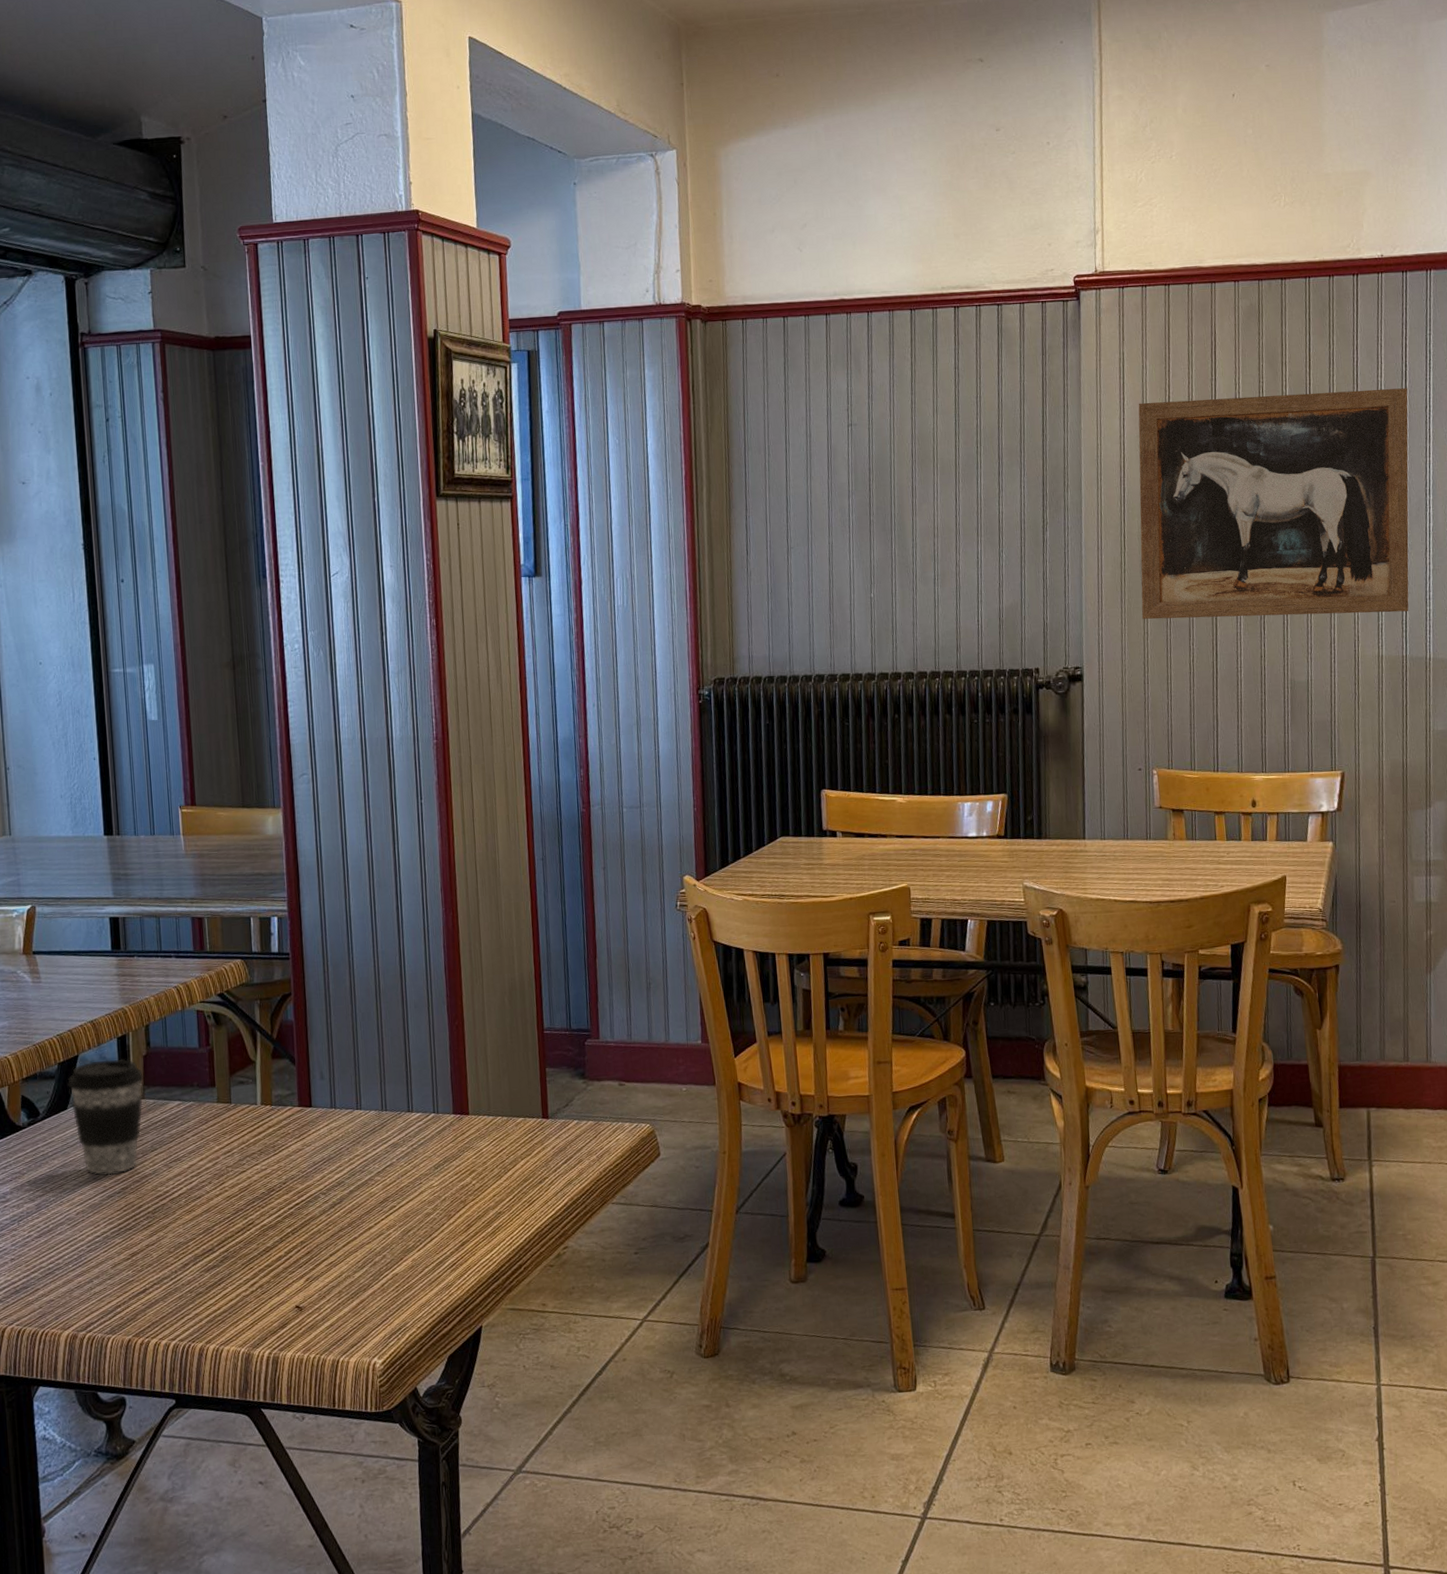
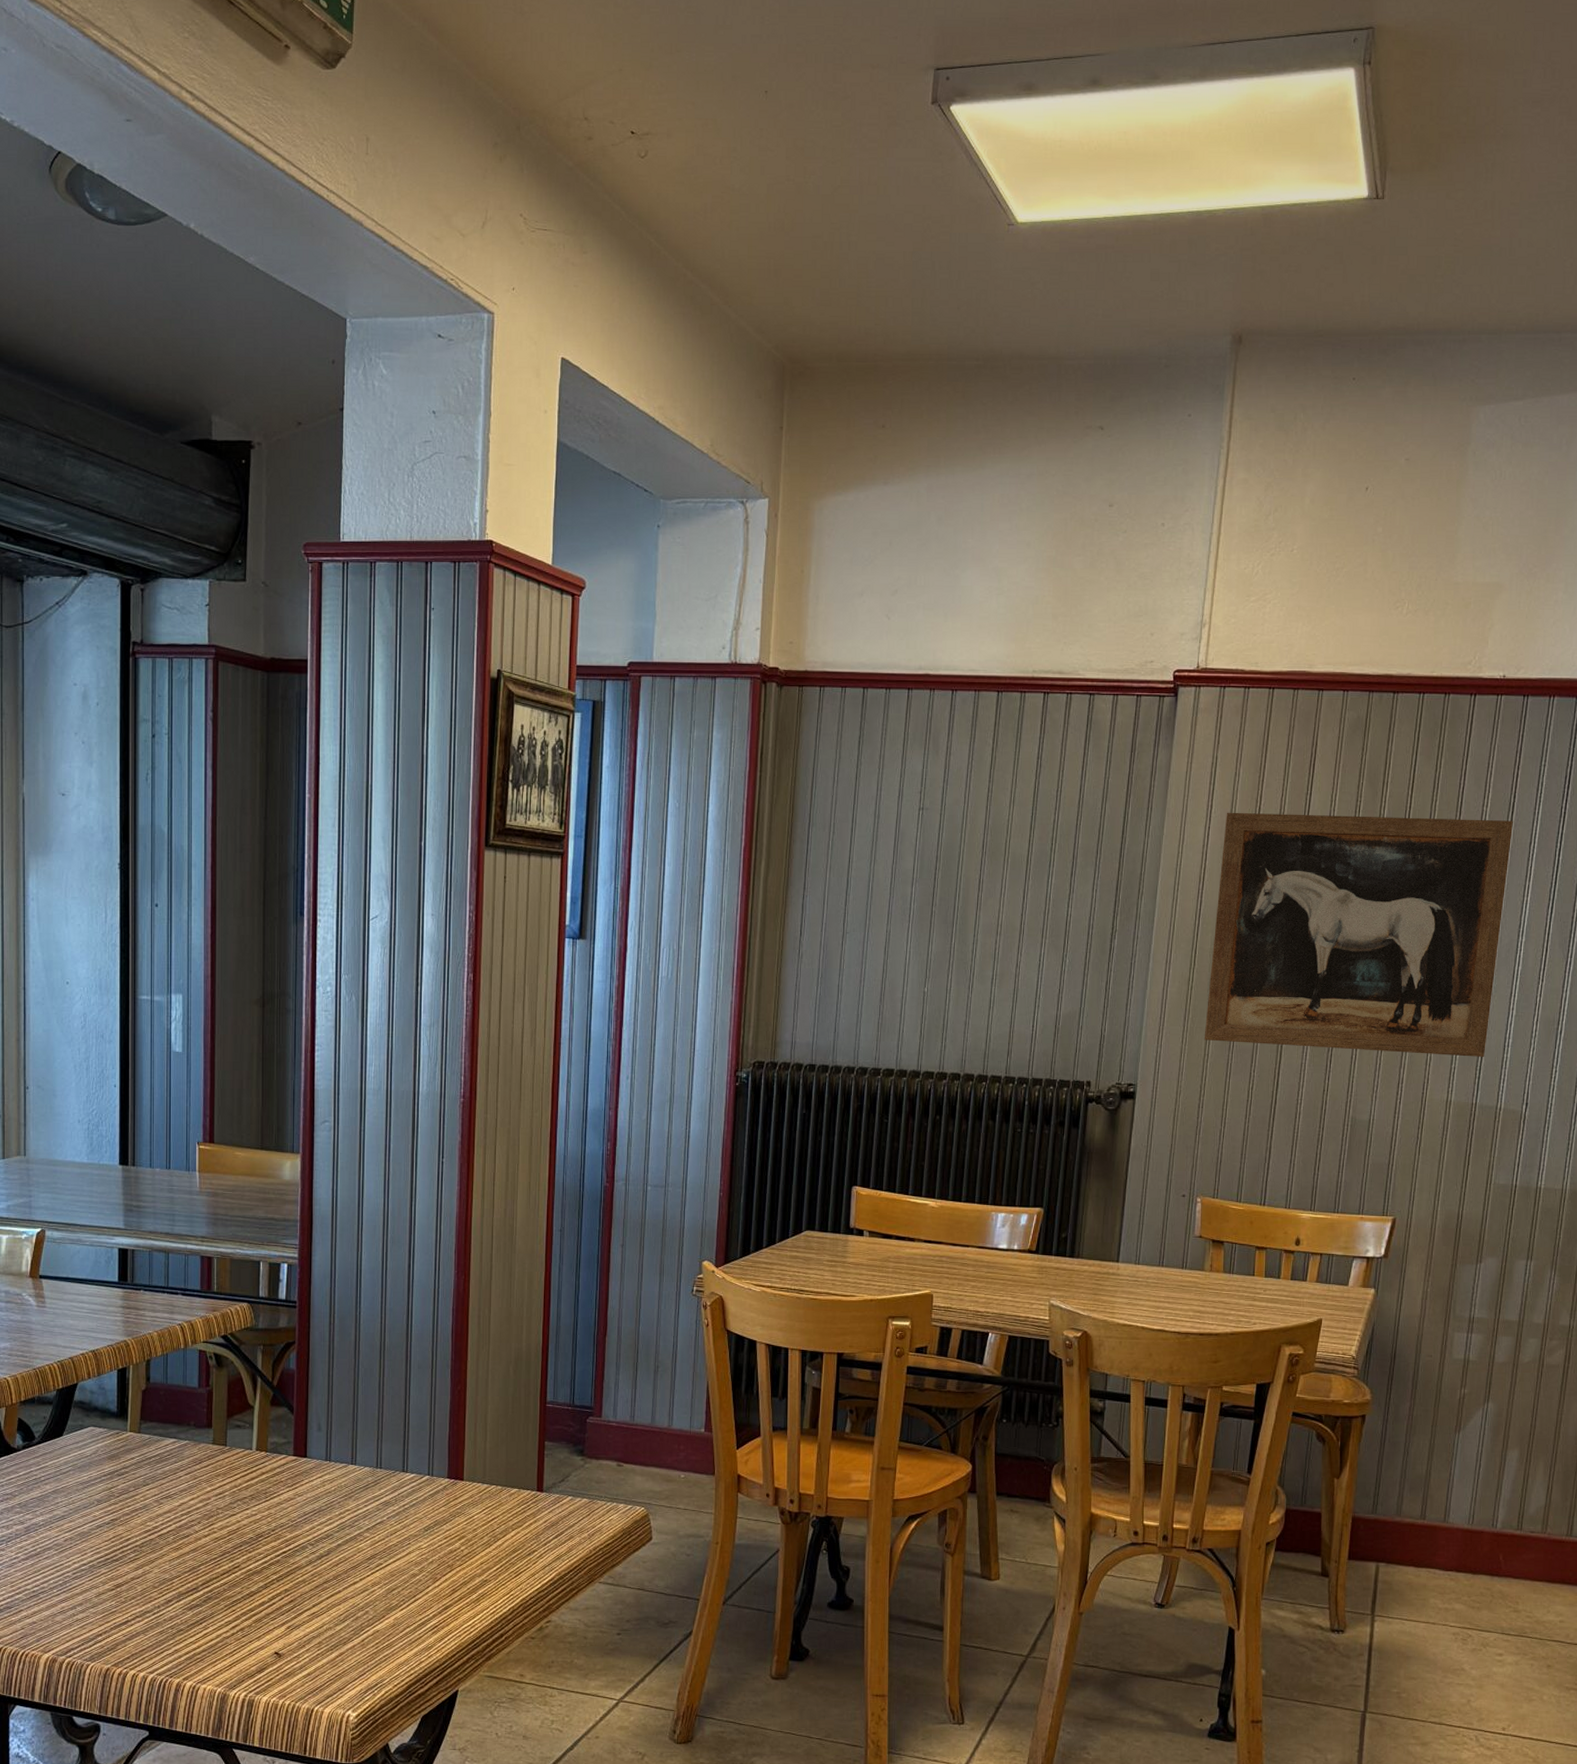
coffee cup: present [67,1059,144,1175] -> none [65,1391,142,1505]

